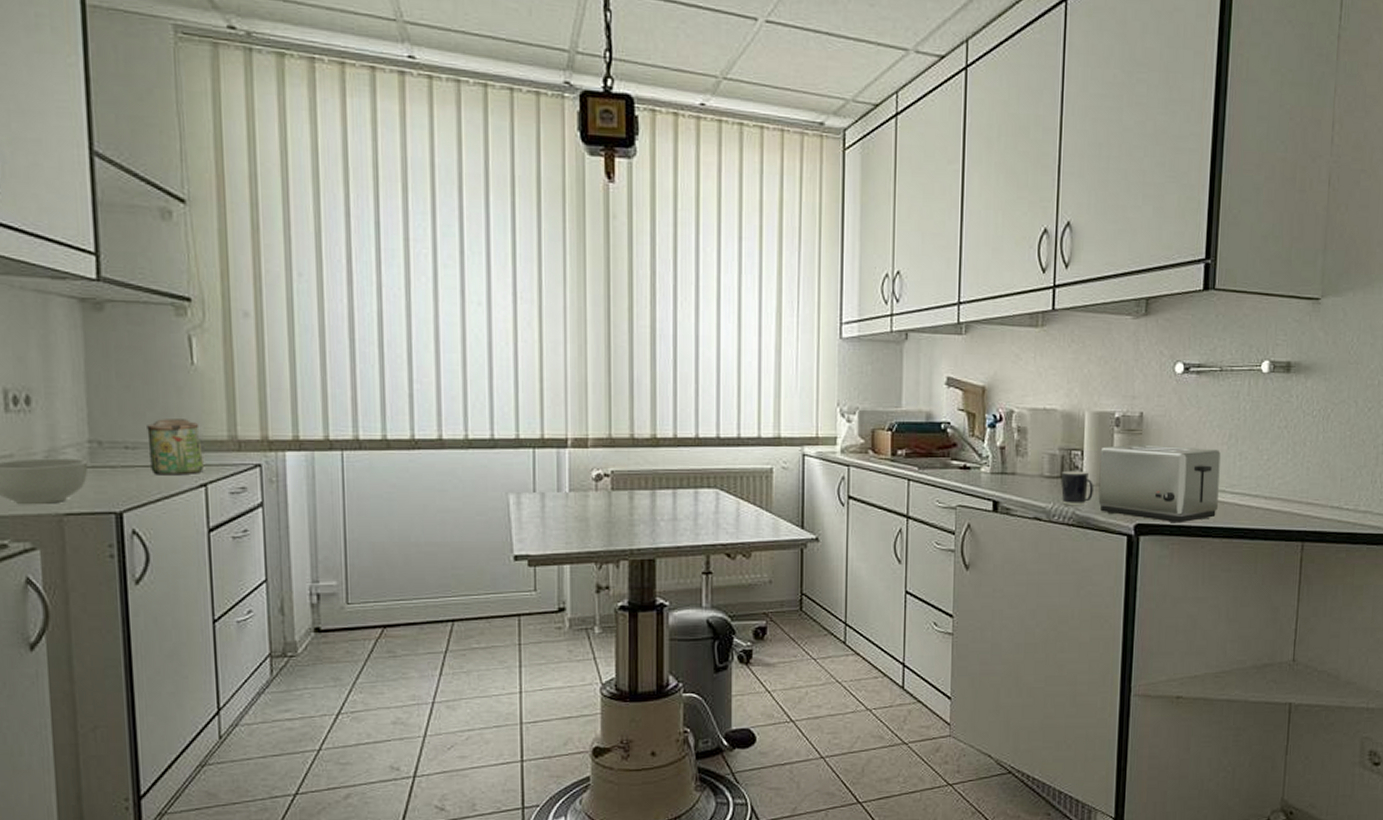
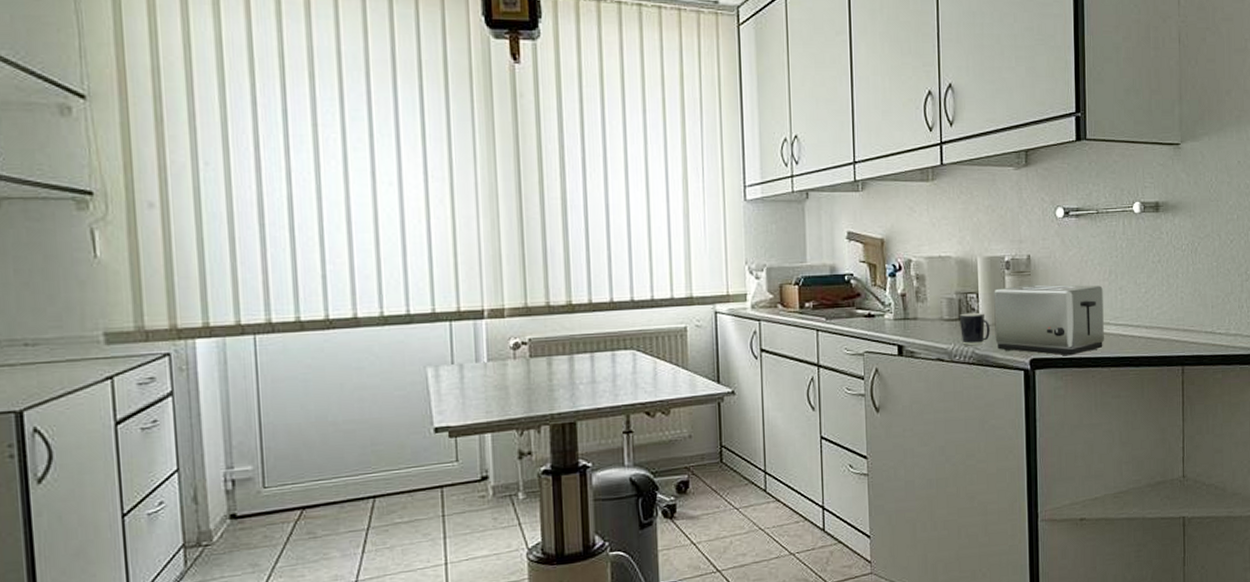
canister: present [147,419,204,476] -> none [48,312,109,371]

